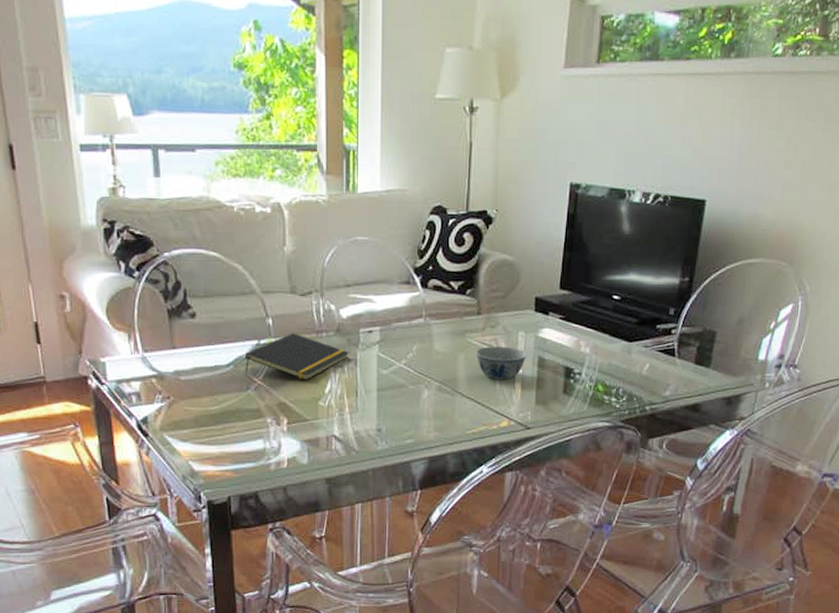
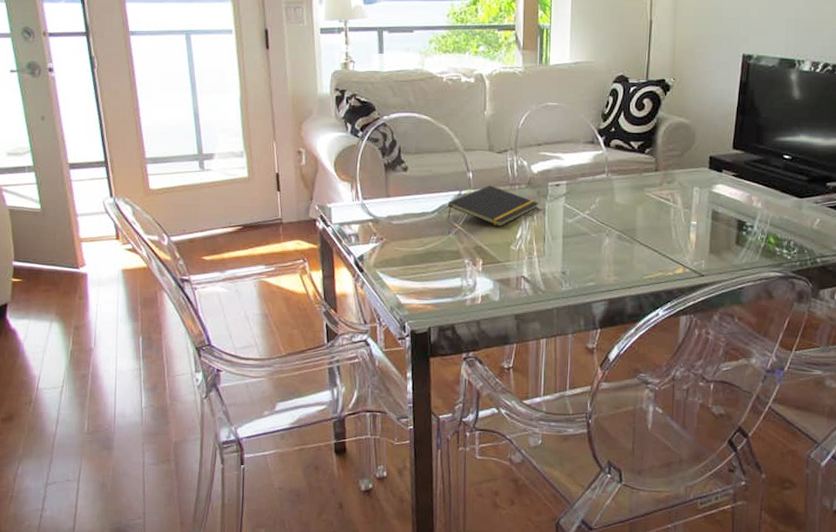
bowl: present [476,346,527,380] -> none [653,200,702,230]

